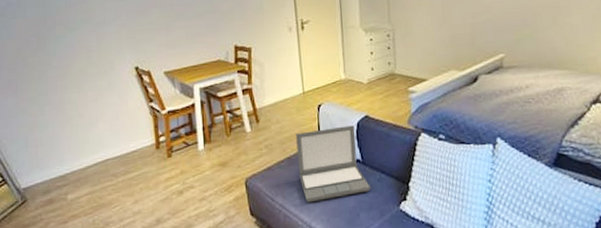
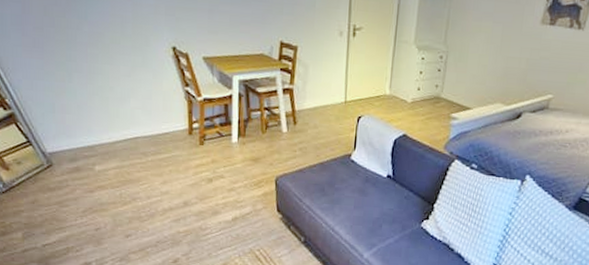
laptop: present [296,125,370,203] -> none [329,140,397,209]

